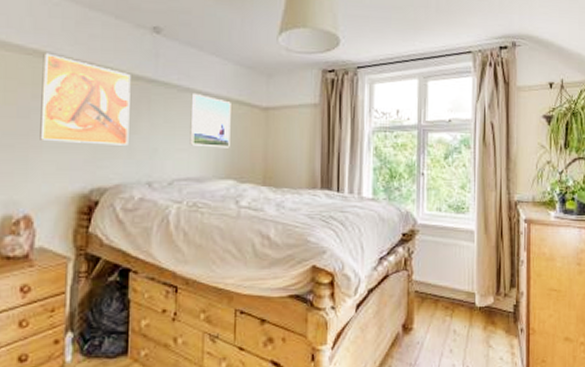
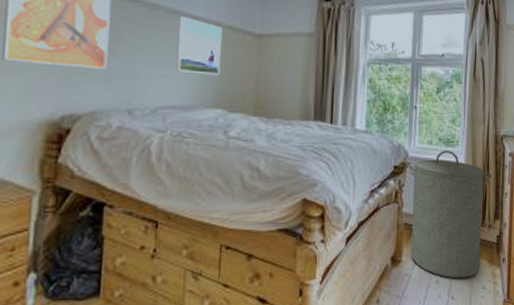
laundry hamper: none [416,218,506,348] -> present [407,151,492,279]

